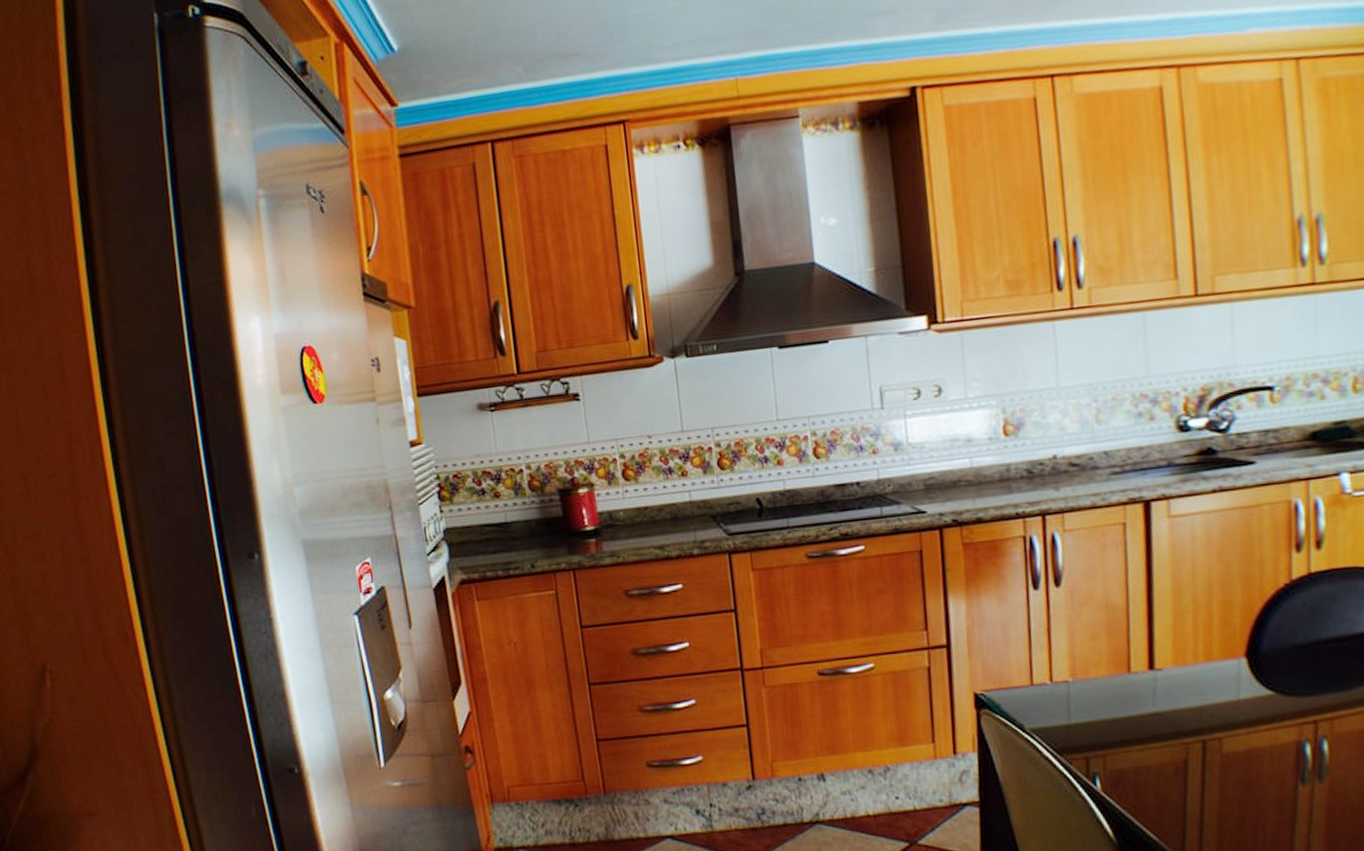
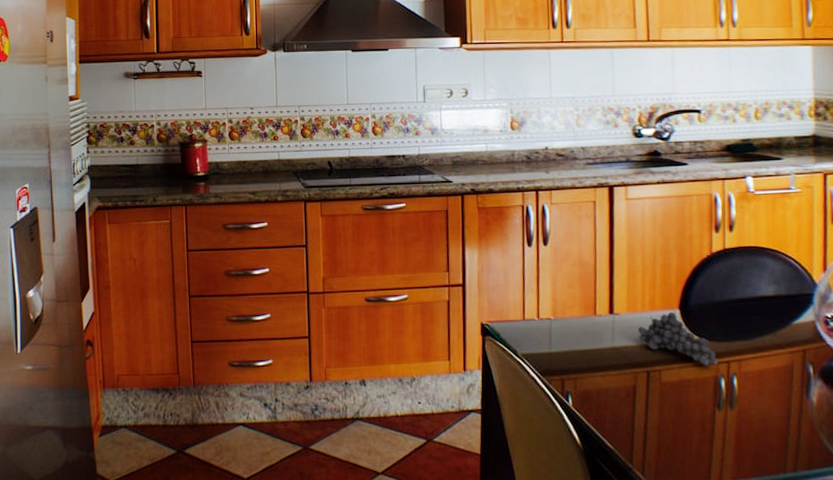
fruit: none [1188,661,1301,729] -> present [637,312,718,366]

